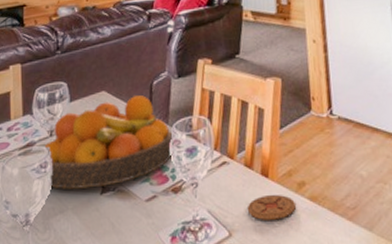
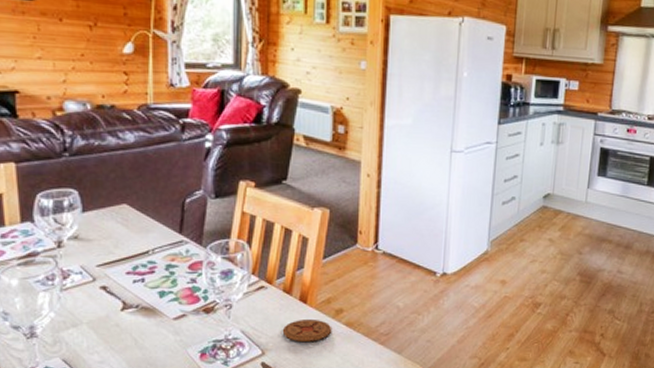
fruit bowl: present [44,95,174,189] -> none [50,213,207,304]

